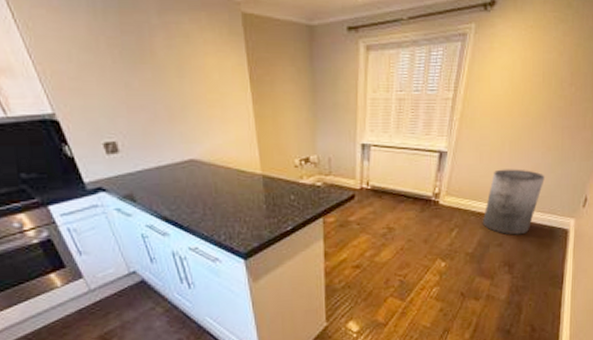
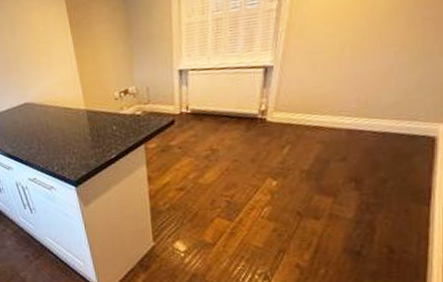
trash can: present [482,169,545,235] -> none [319,74,400,148]

